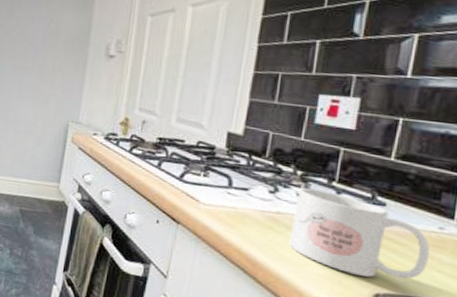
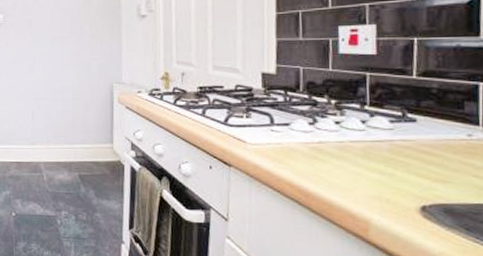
mug: present [288,188,430,279] -> none [334,115,464,191]

